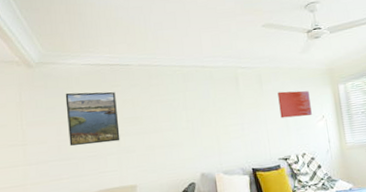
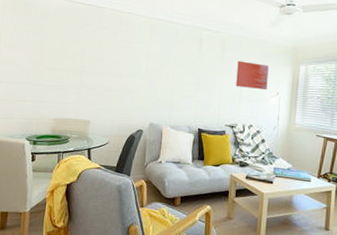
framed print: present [65,92,120,146] -> none [38,23,86,77]

